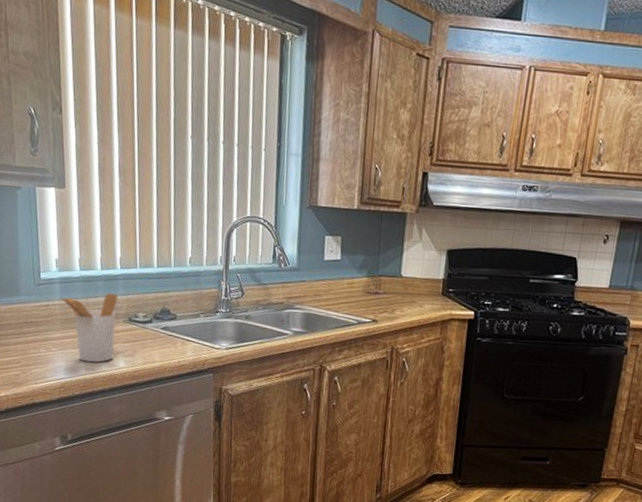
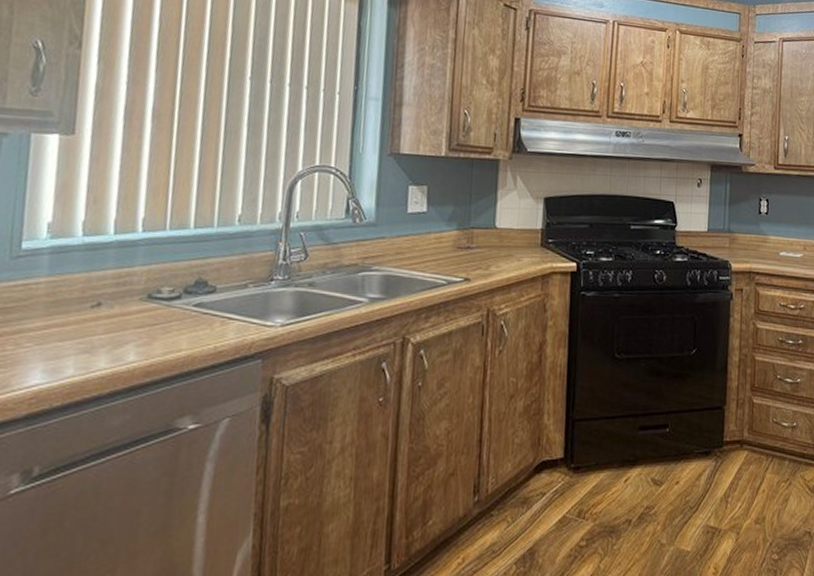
utensil holder: present [60,292,118,363] -> none [48,263,135,359]

